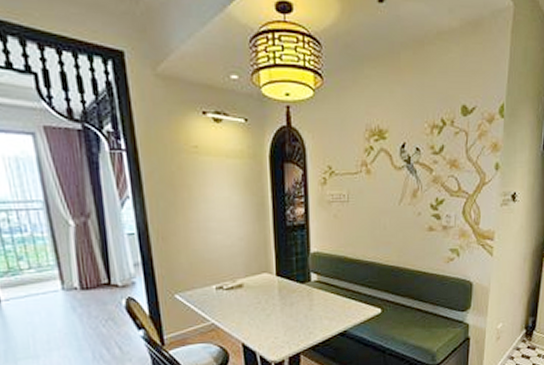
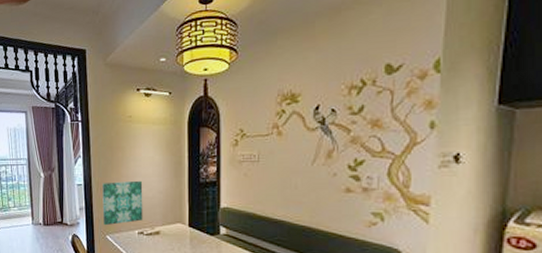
wall art: none [164,226,221,283] -> present [102,180,143,226]

